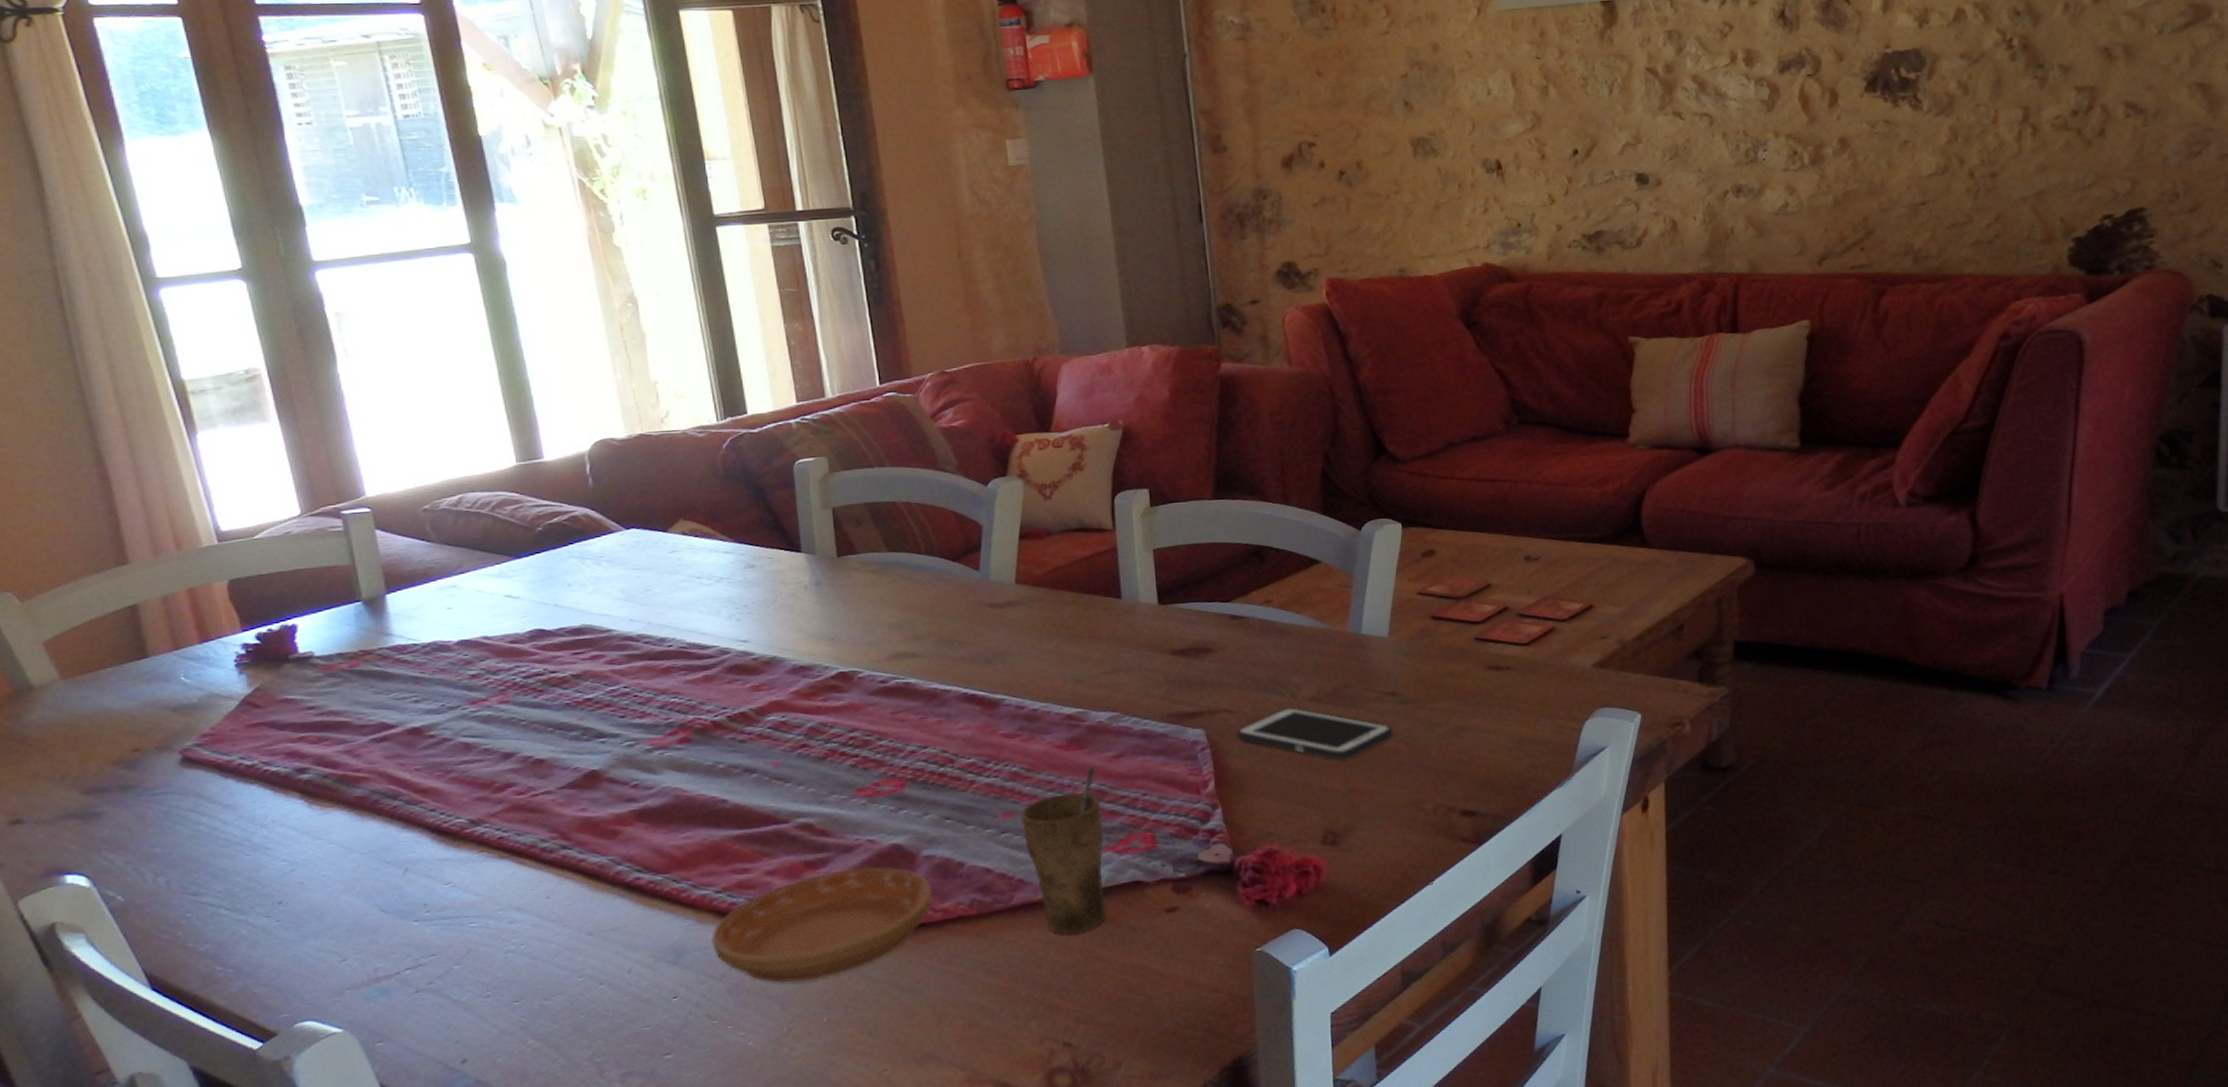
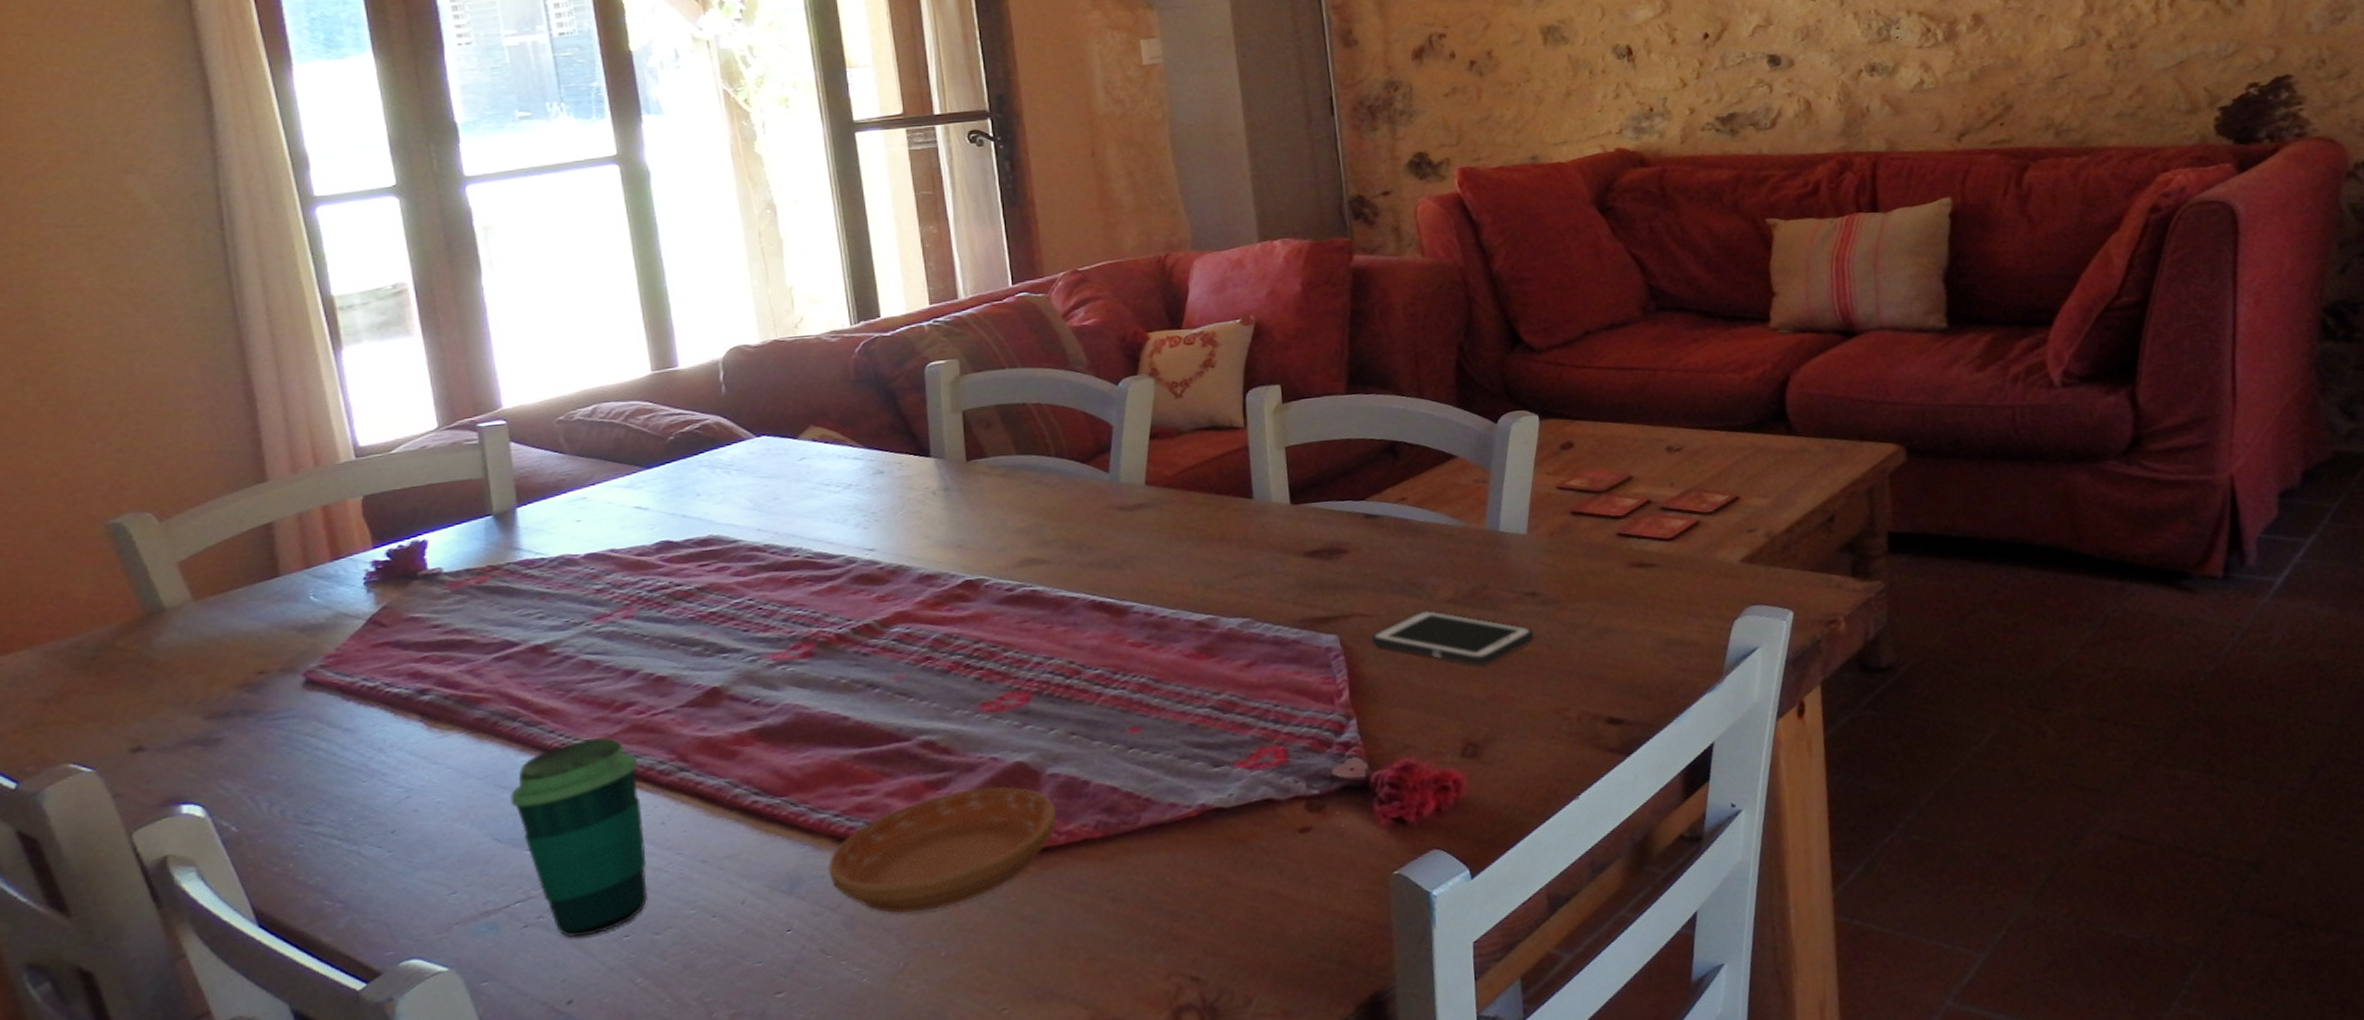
cup: none [395,816,537,1003] -> present [510,737,649,938]
cup: present [1019,766,1107,935] -> none [1147,676,1237,858]

